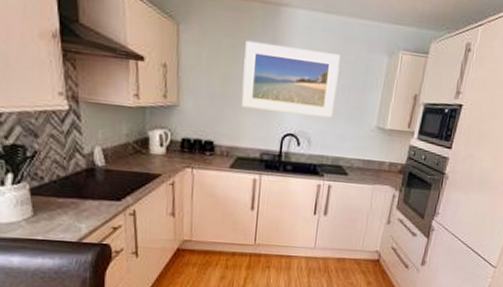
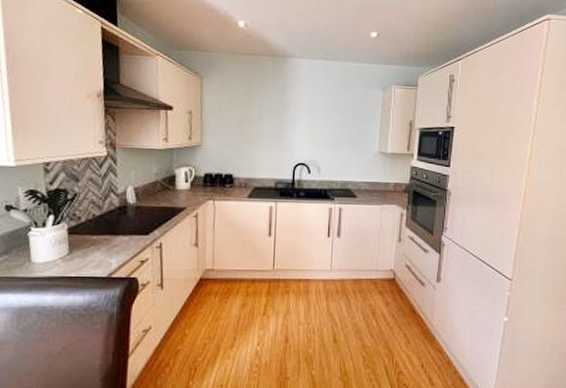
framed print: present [241,40,340,118] -> none [256,87,341,146]

